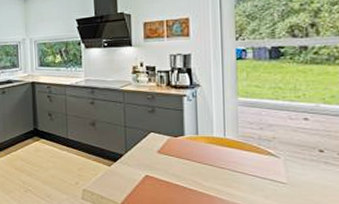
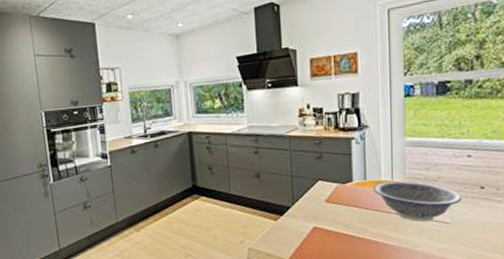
decorative bowl: none [204,139,299,180] -> present [372,181,462,222]

